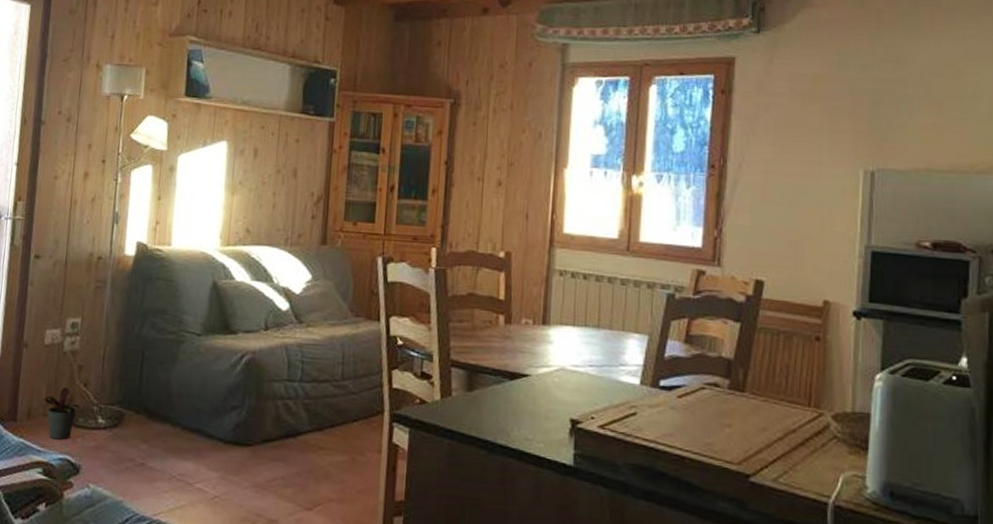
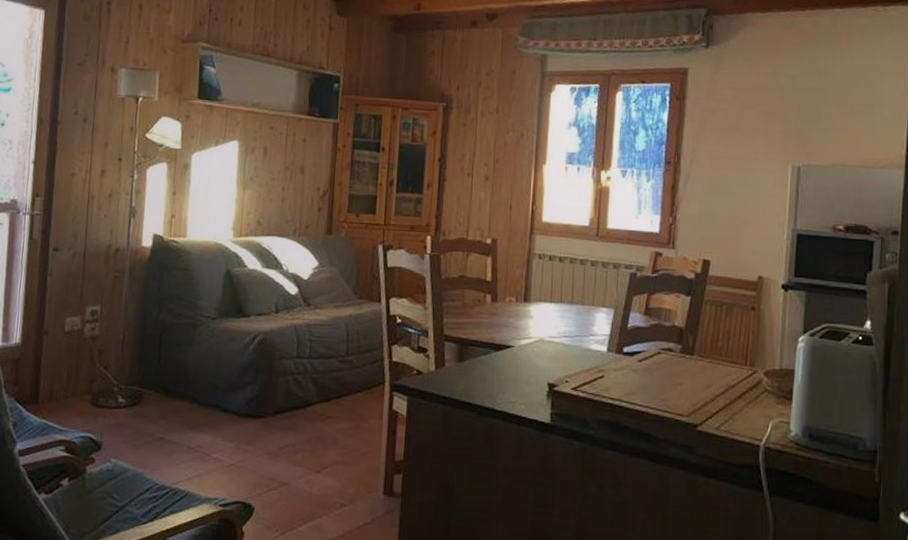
potted plant: present [43,387,80,440] -> none [64,370,100,419]

